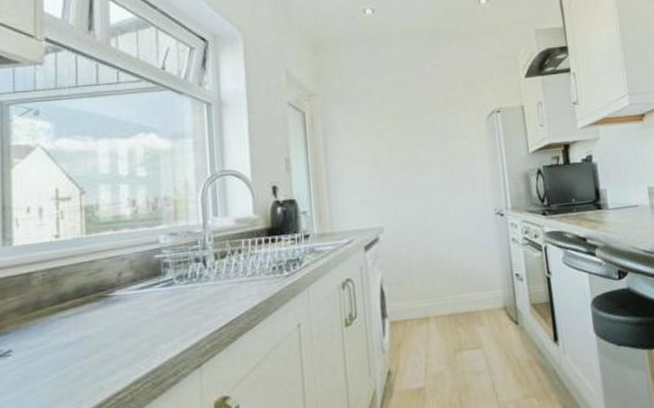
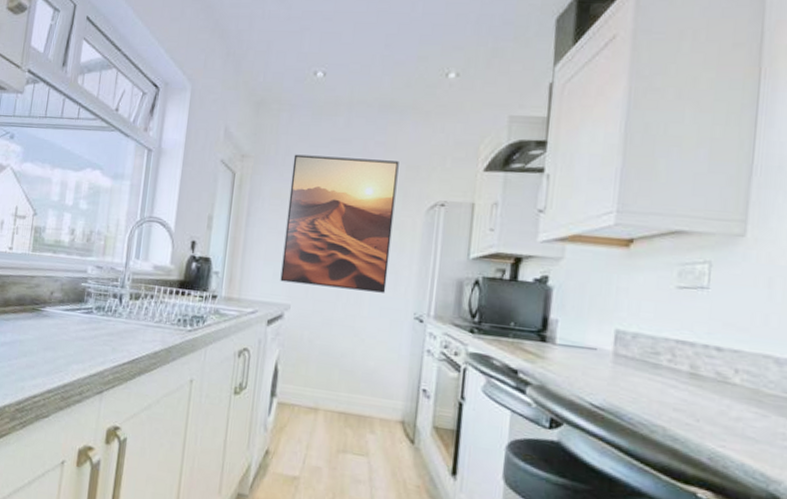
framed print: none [359,80,467,207] -> present [280,154,399,293]

